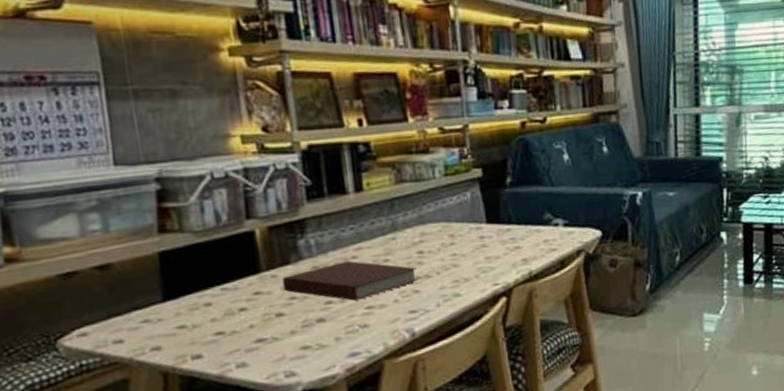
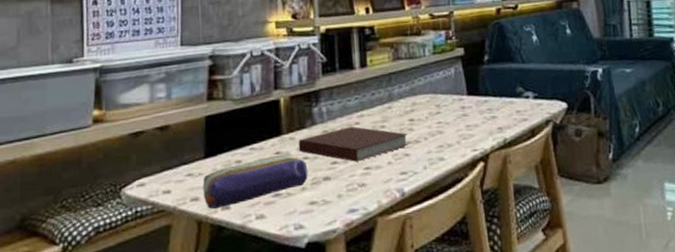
pencil case: none [164,294,298,359] -> present [203,154,308,209]

